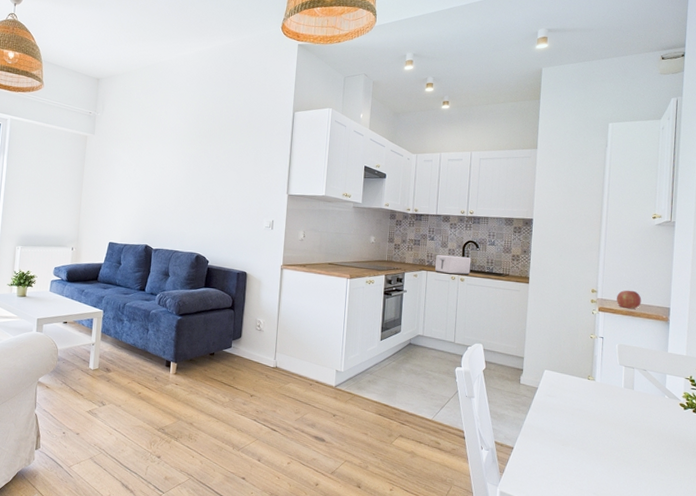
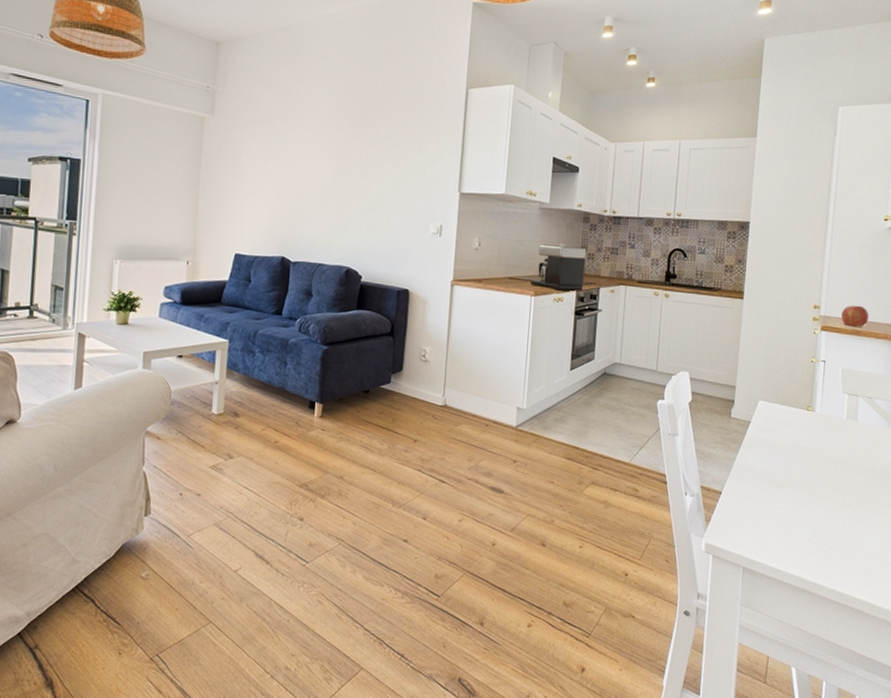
coffee maker: none [347,236,394,275] -> present [531,244,587,291]
toaster: present [434,254,472,276] -> none [635,265,678,291]

